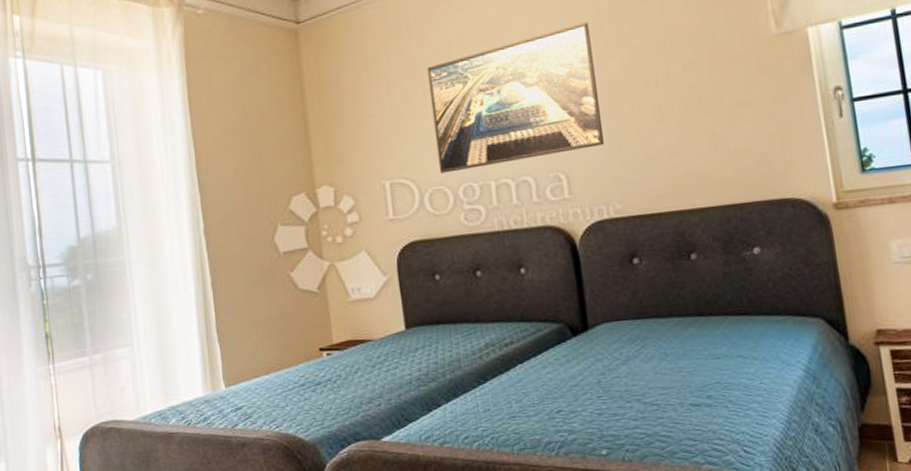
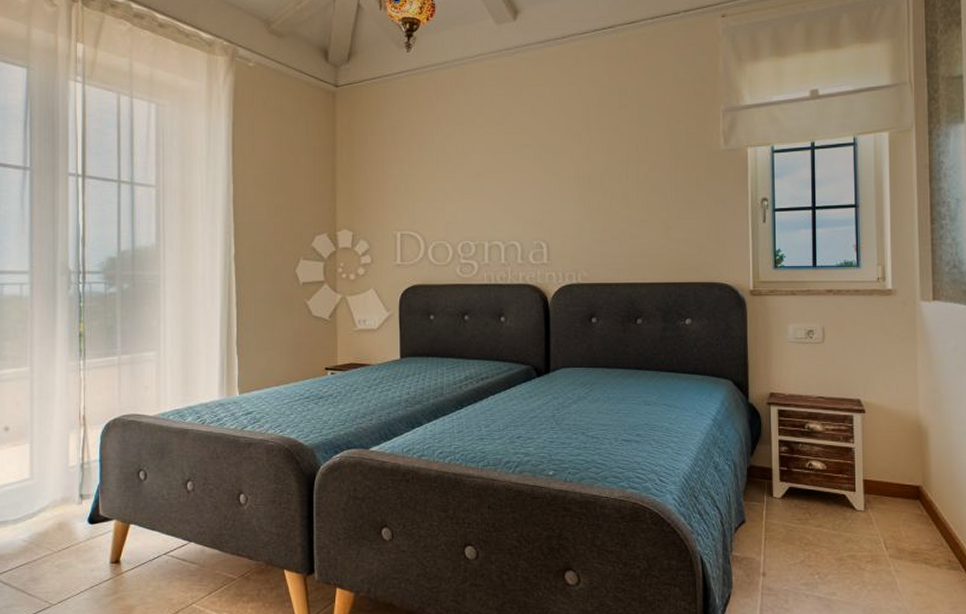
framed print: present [427,22,605,174] -> none [443,119,581,231]

